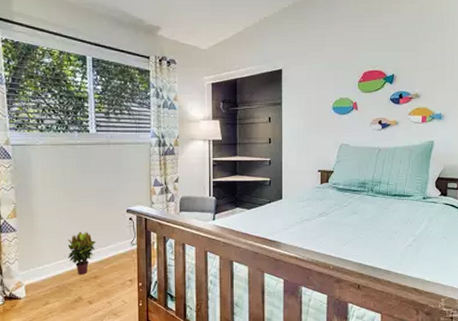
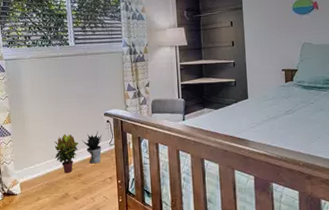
potted plant: none [99,229,123,265] -> present [81,131,102,164]

